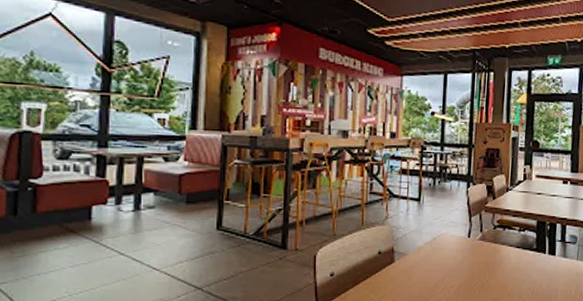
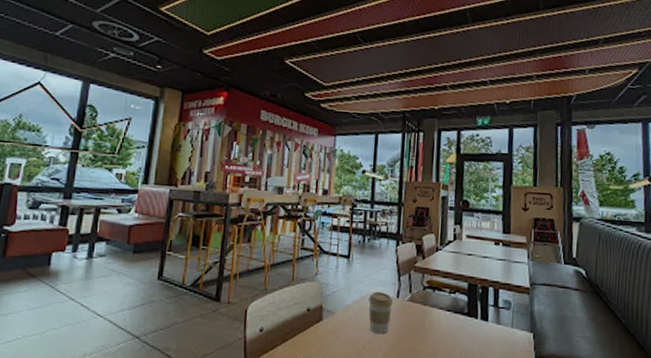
coffee cup: none [440,232,465,273] -> present [368,291,394,335]

